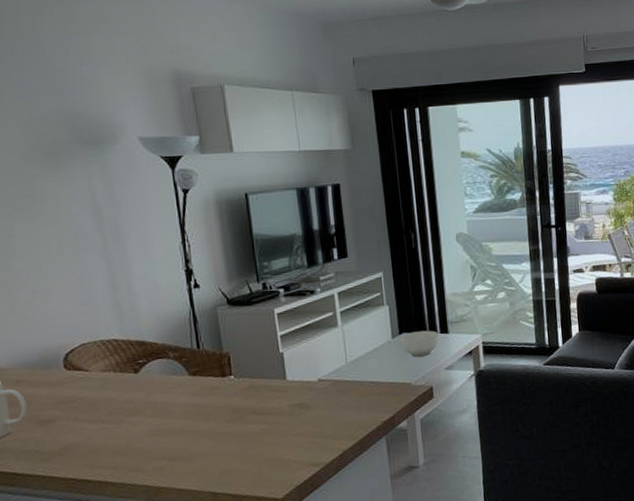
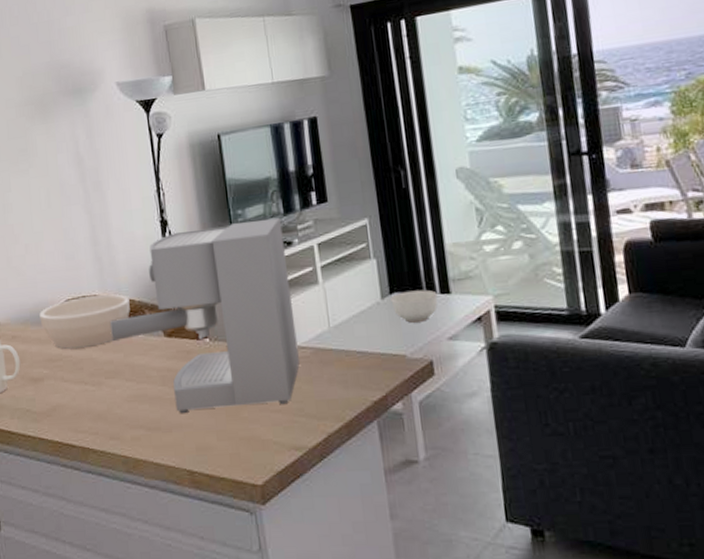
bowl: none [50,338,153,391] -> present [39,294,130,349]
coffee maker: none [130,269,319,443] -> present [109,217,300,413]

